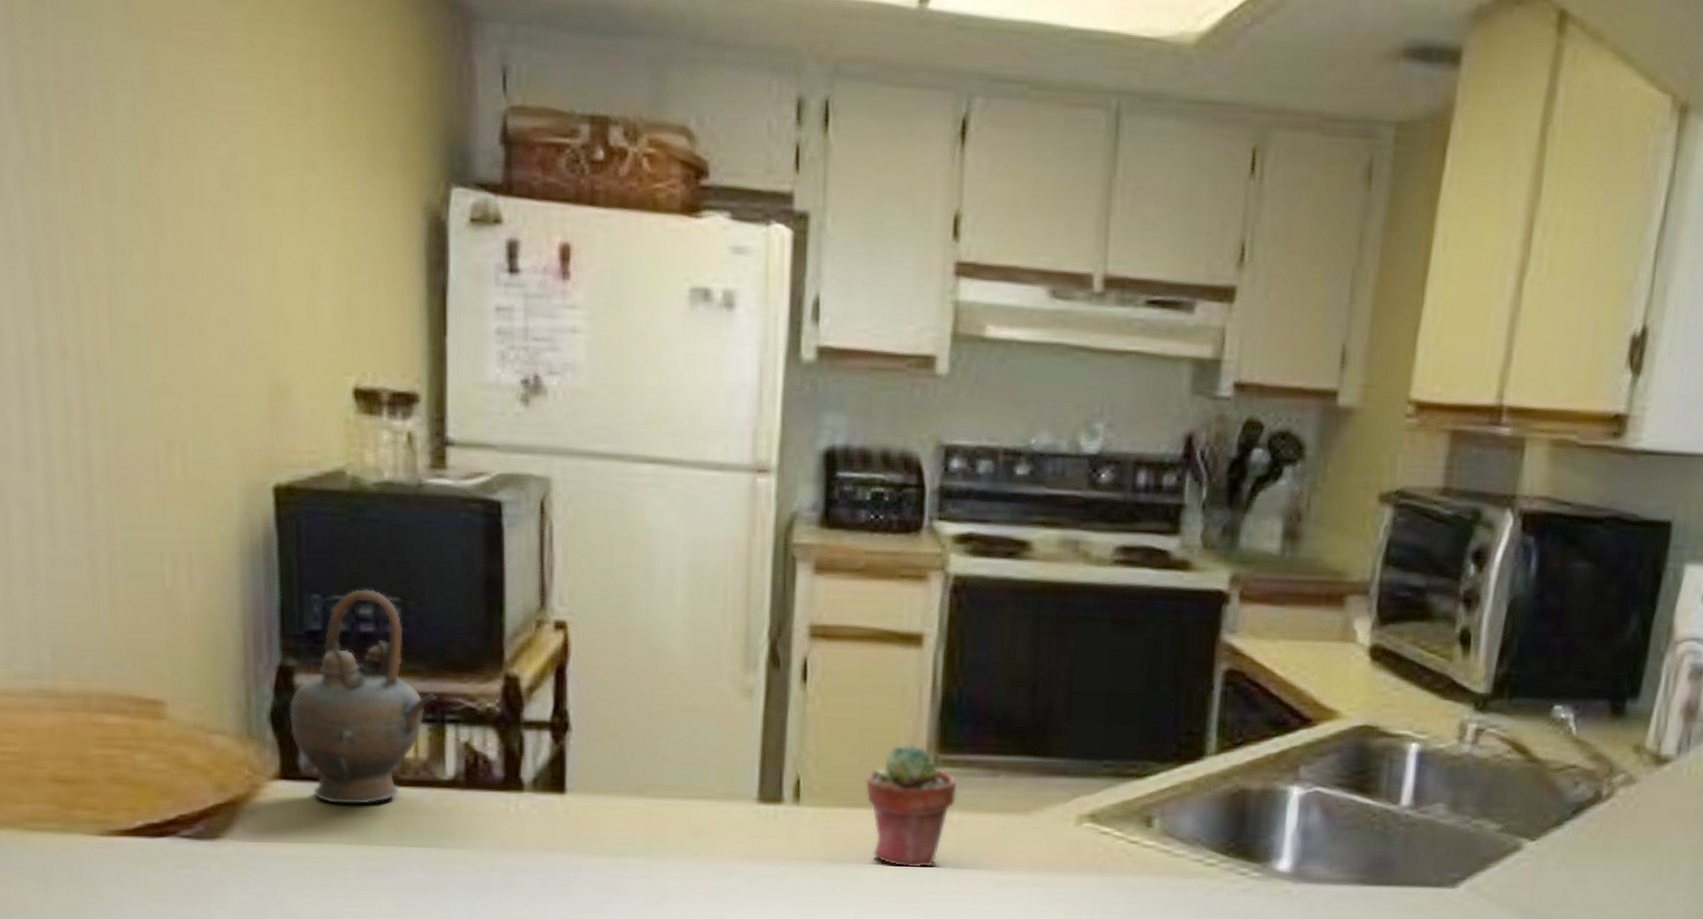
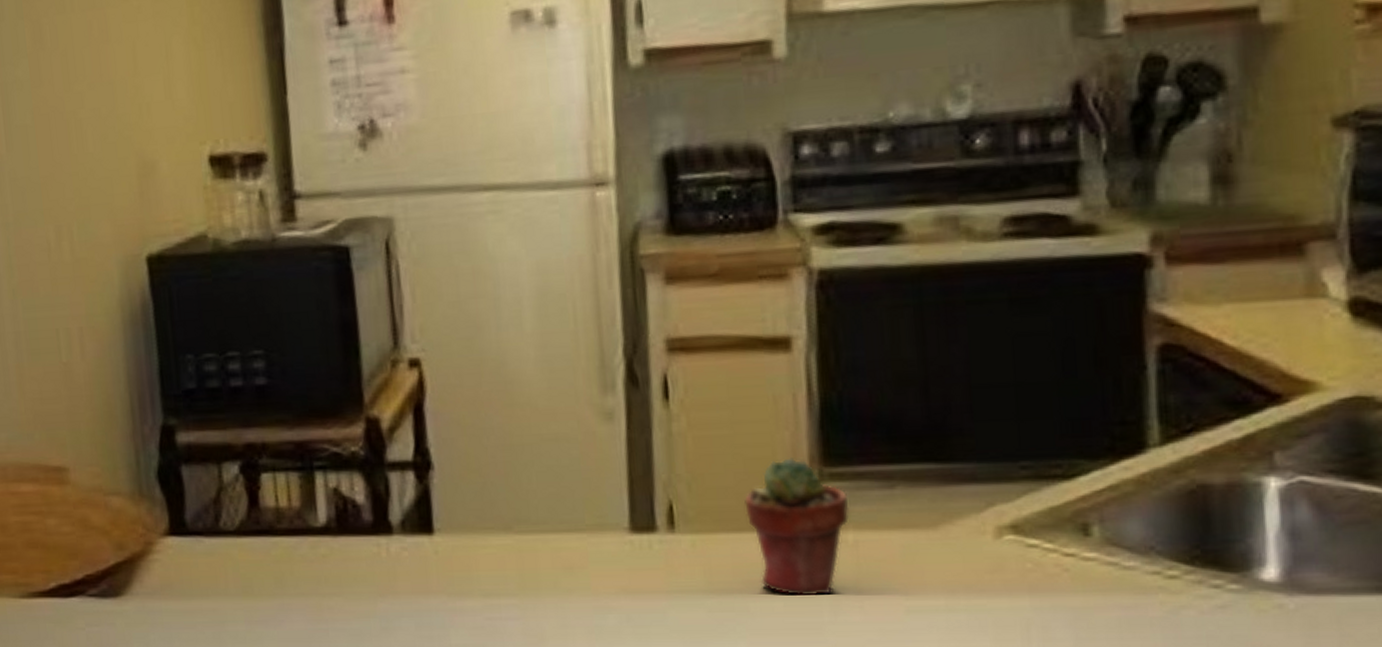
teapot: present [289,589,438,804] -> none [173,345,305,557]

